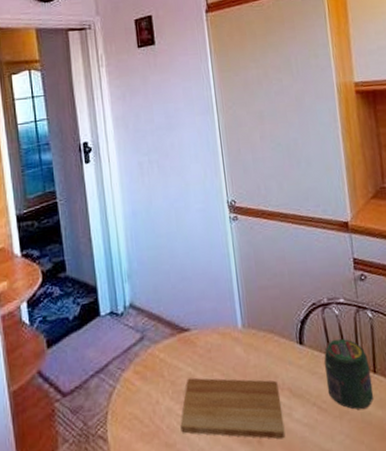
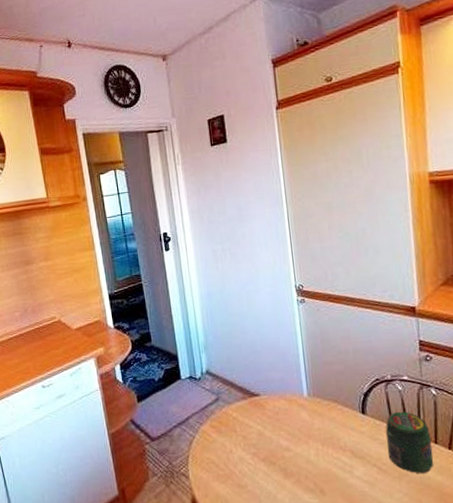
cutting board: present [180,377,286,440] -> none [251,434,346,491]

